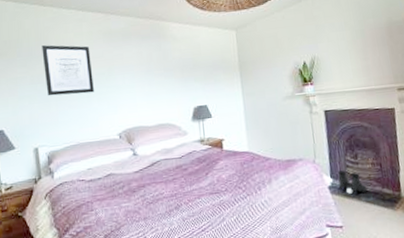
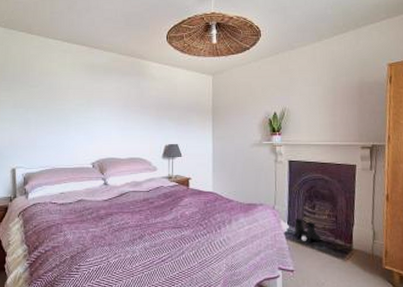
wall art: present [42,45,94,96] -> none [26,72,73,122]

